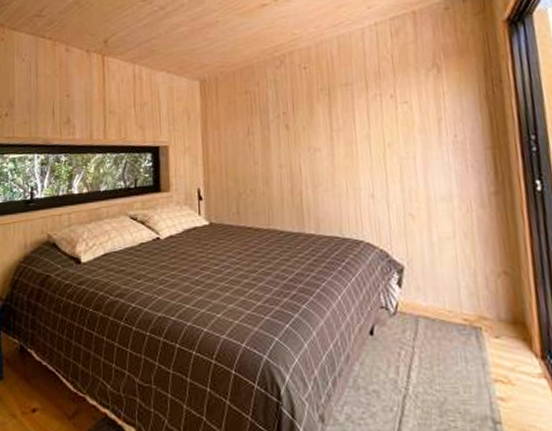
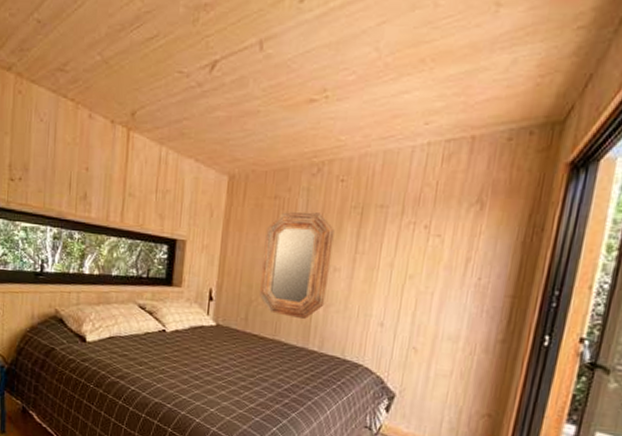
home mirror: none [243,100,312,204] -> present [258,212,335,320]

